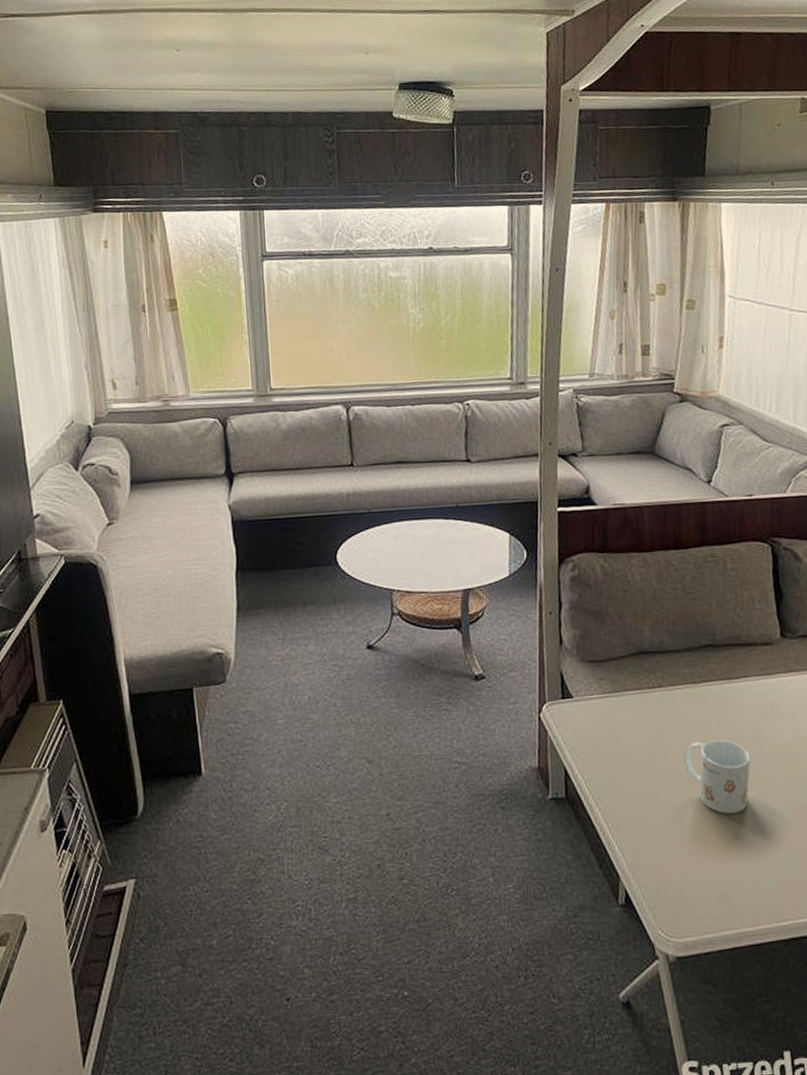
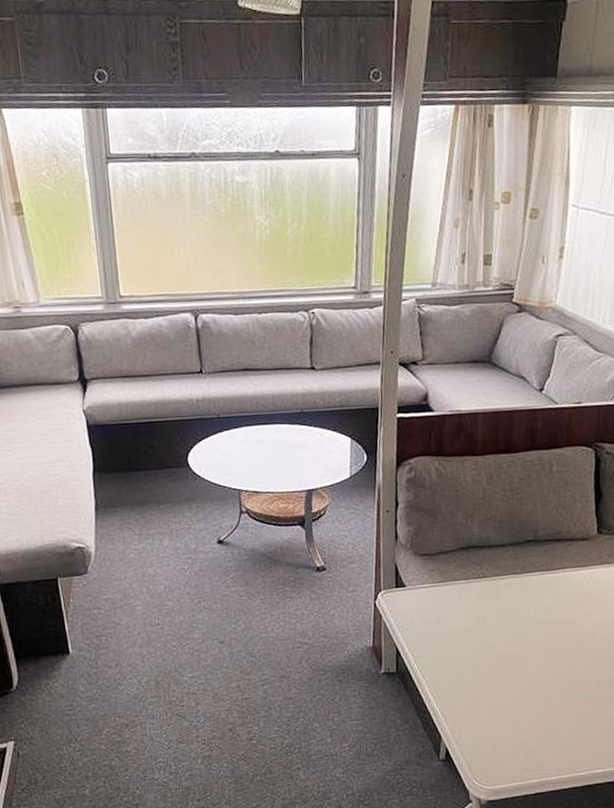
mug: present [684,739,751,814] -> none [503,623,562,686]

